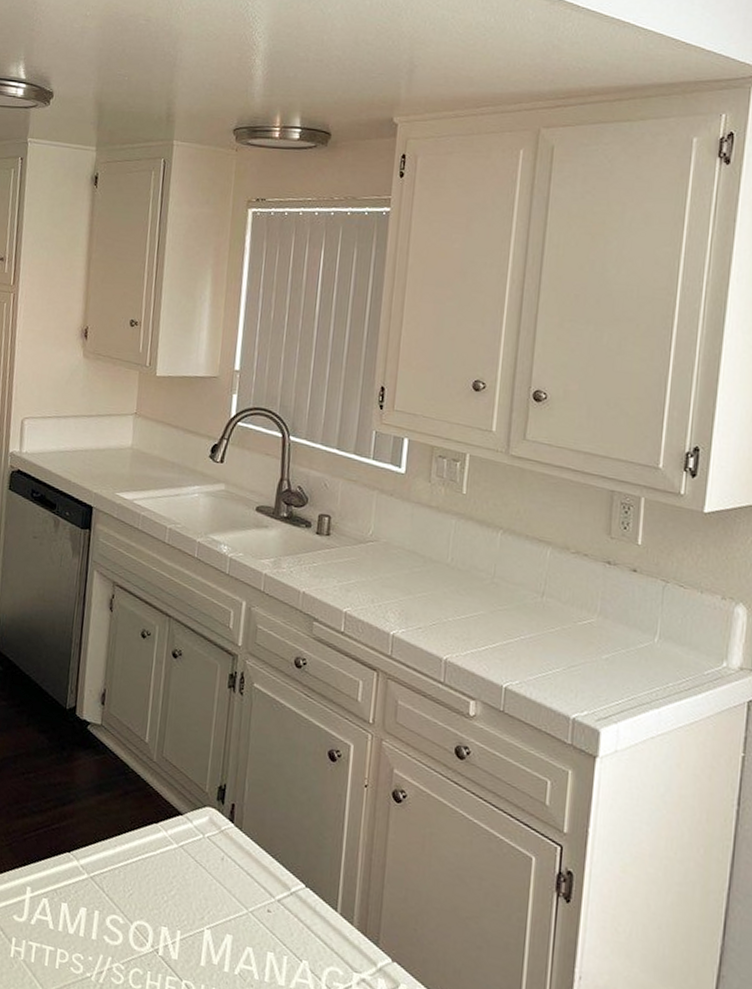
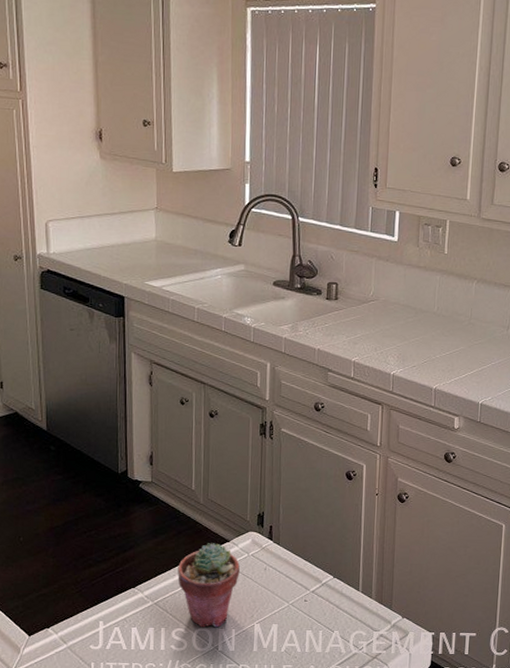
potted succulent: none [119,812,193,924] -> present [178,543,240,628]

